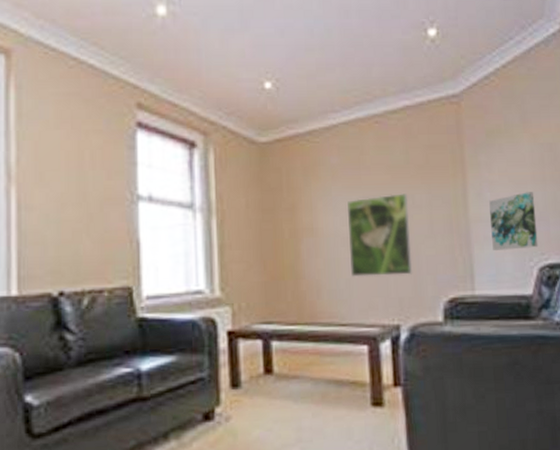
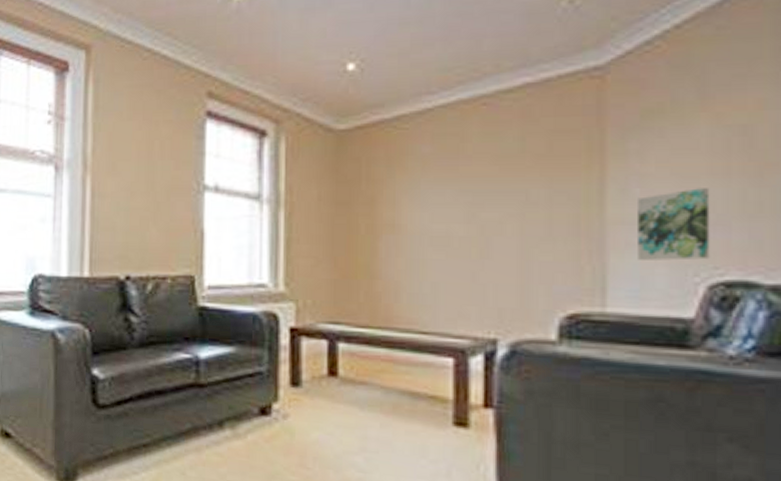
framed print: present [347,193,413,277] -> none [439,188,520,283]

